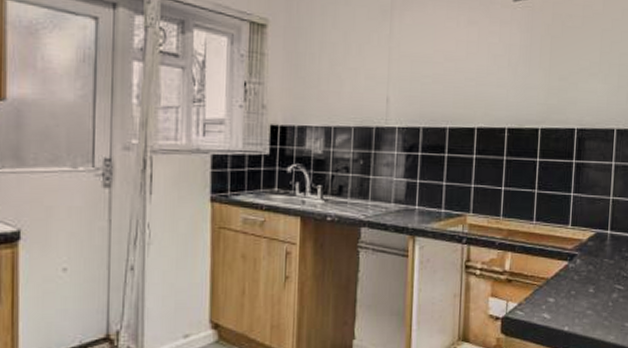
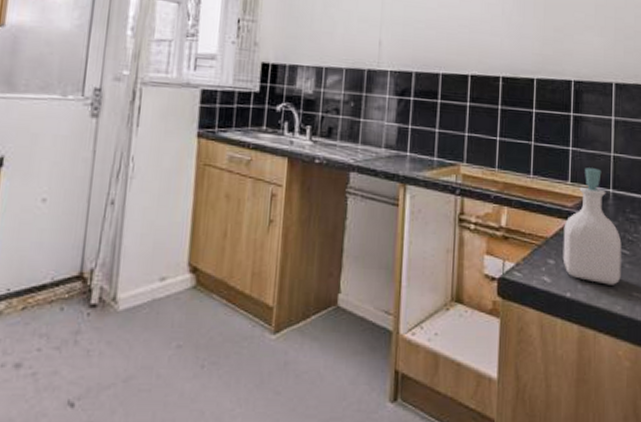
soap bottle: none [562,212,617,318] -> present [562,168,622,285]

